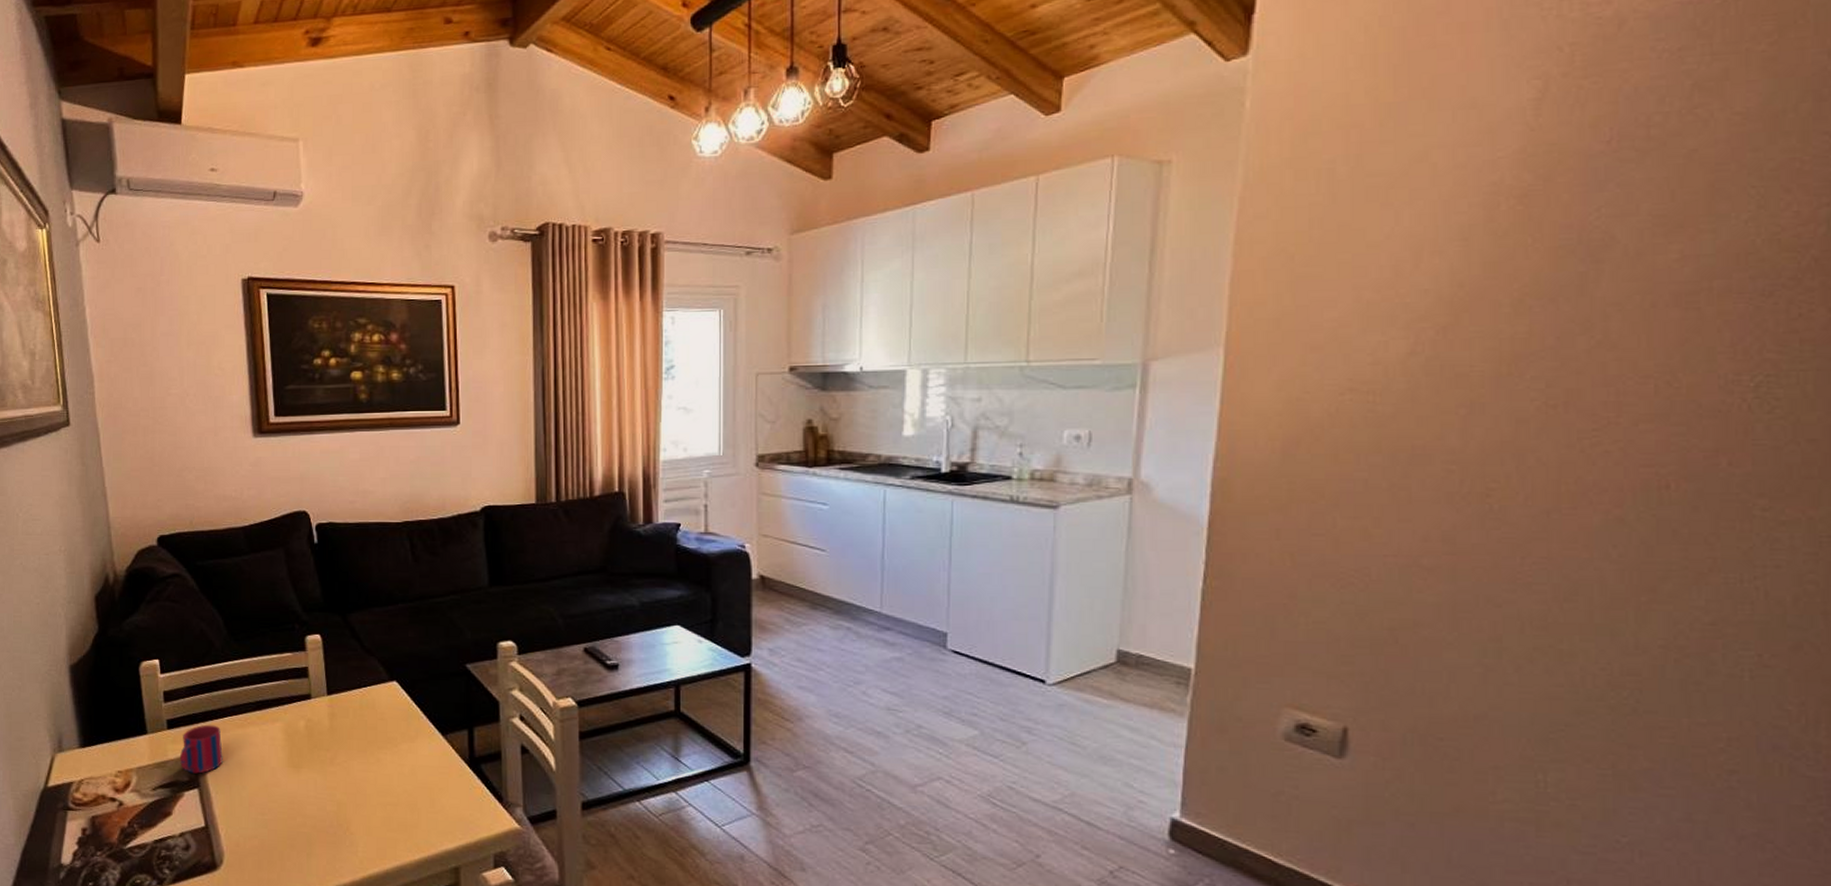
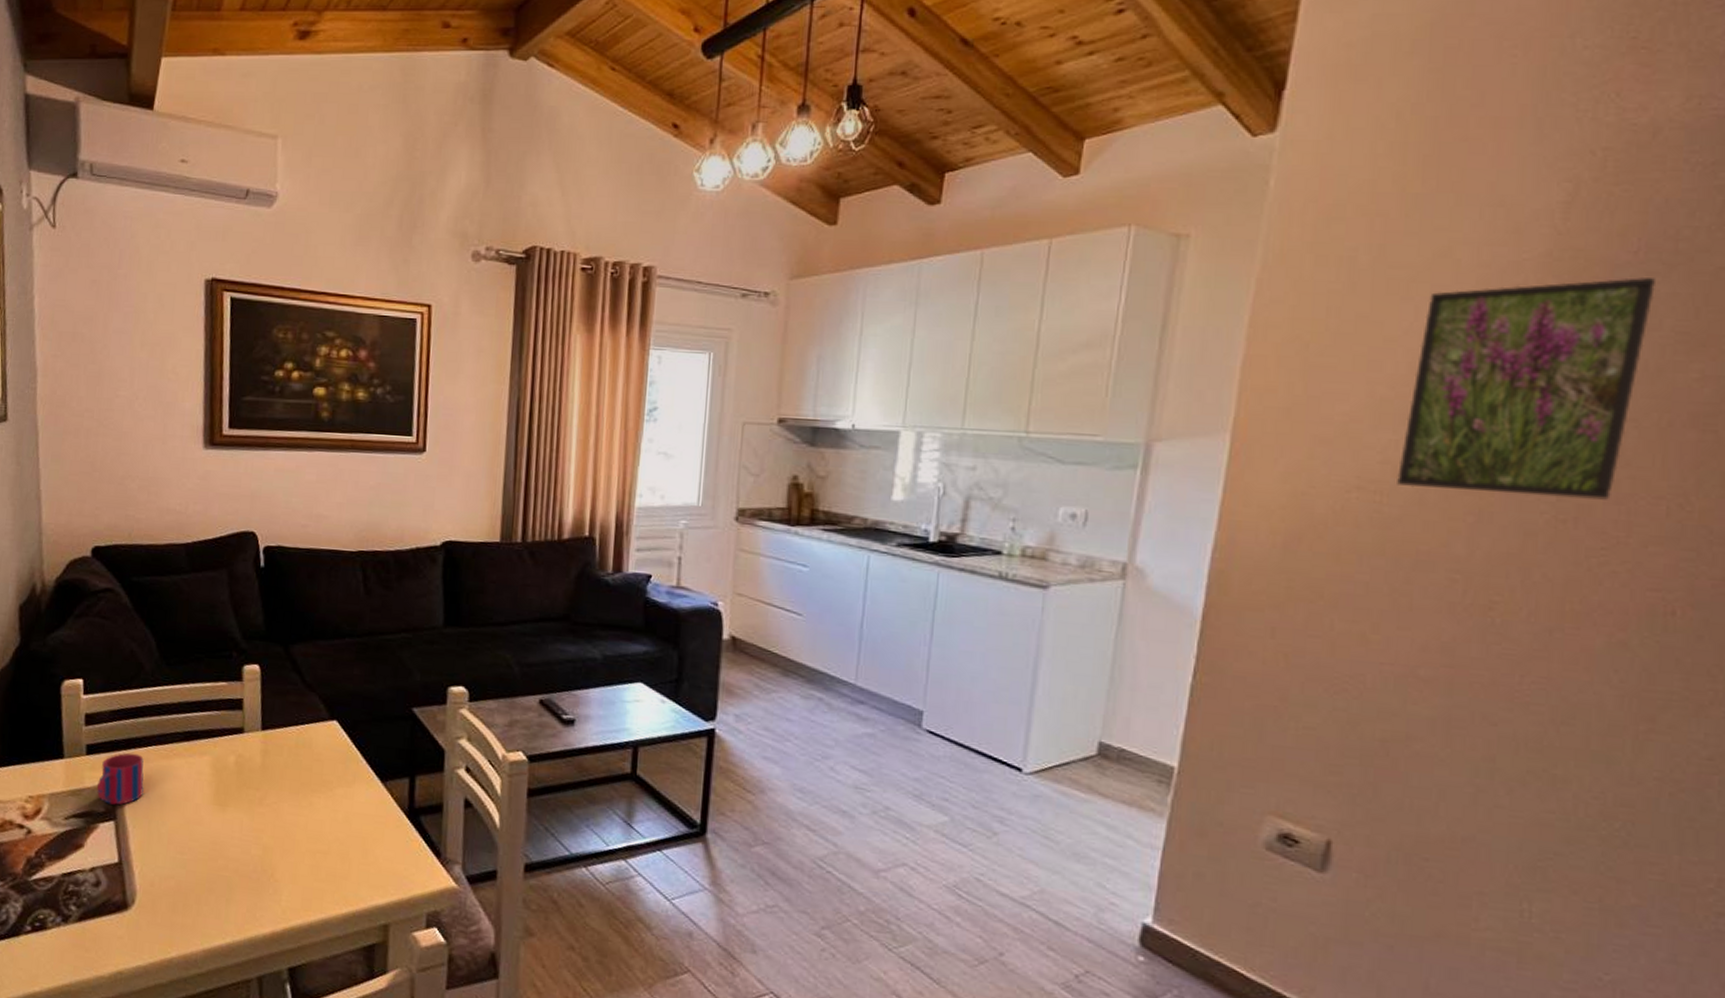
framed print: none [1389,165,1630,385] -> present [1397,278,1655,500]

